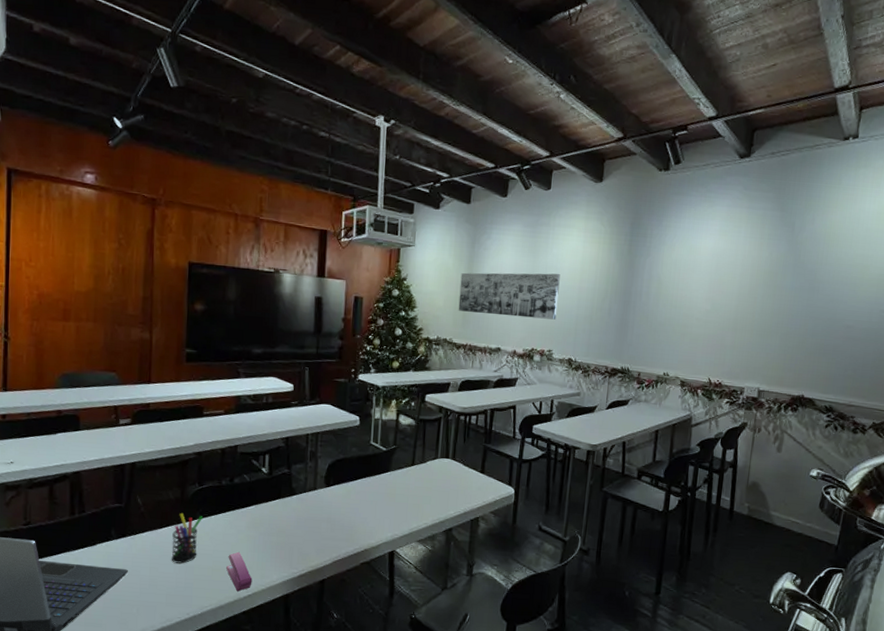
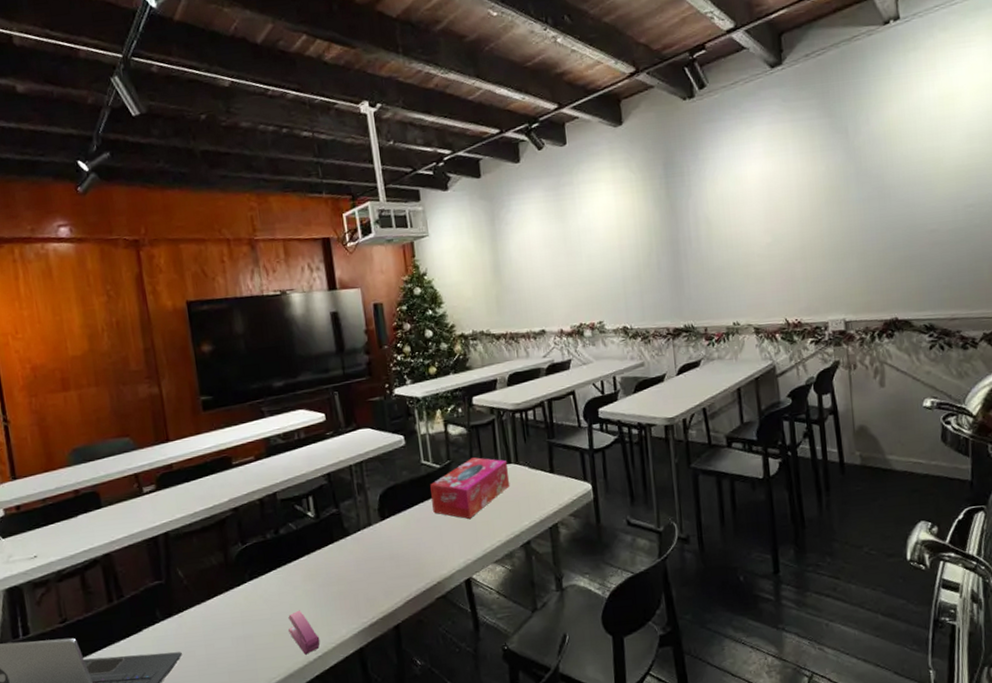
pen holder: present [171,512,204,564] -> none [223,578,254,635]
tissue box: none [373,447,446,500] -> present [430,457,510,519]
wall art: present [458,272,560,320] -> none [485,236,601,298]

